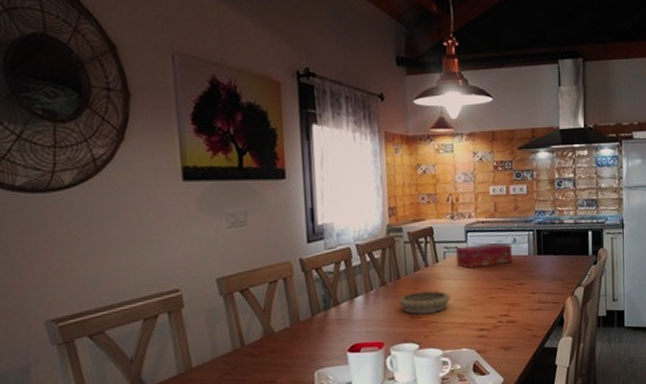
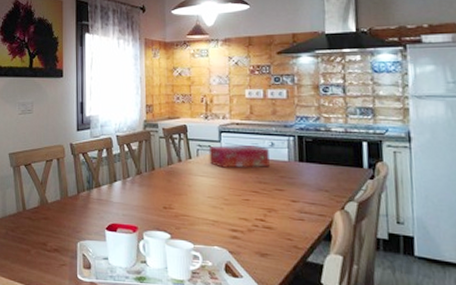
decorative bowl: present [399,290,450,315] -> none [153,184,202,206]

